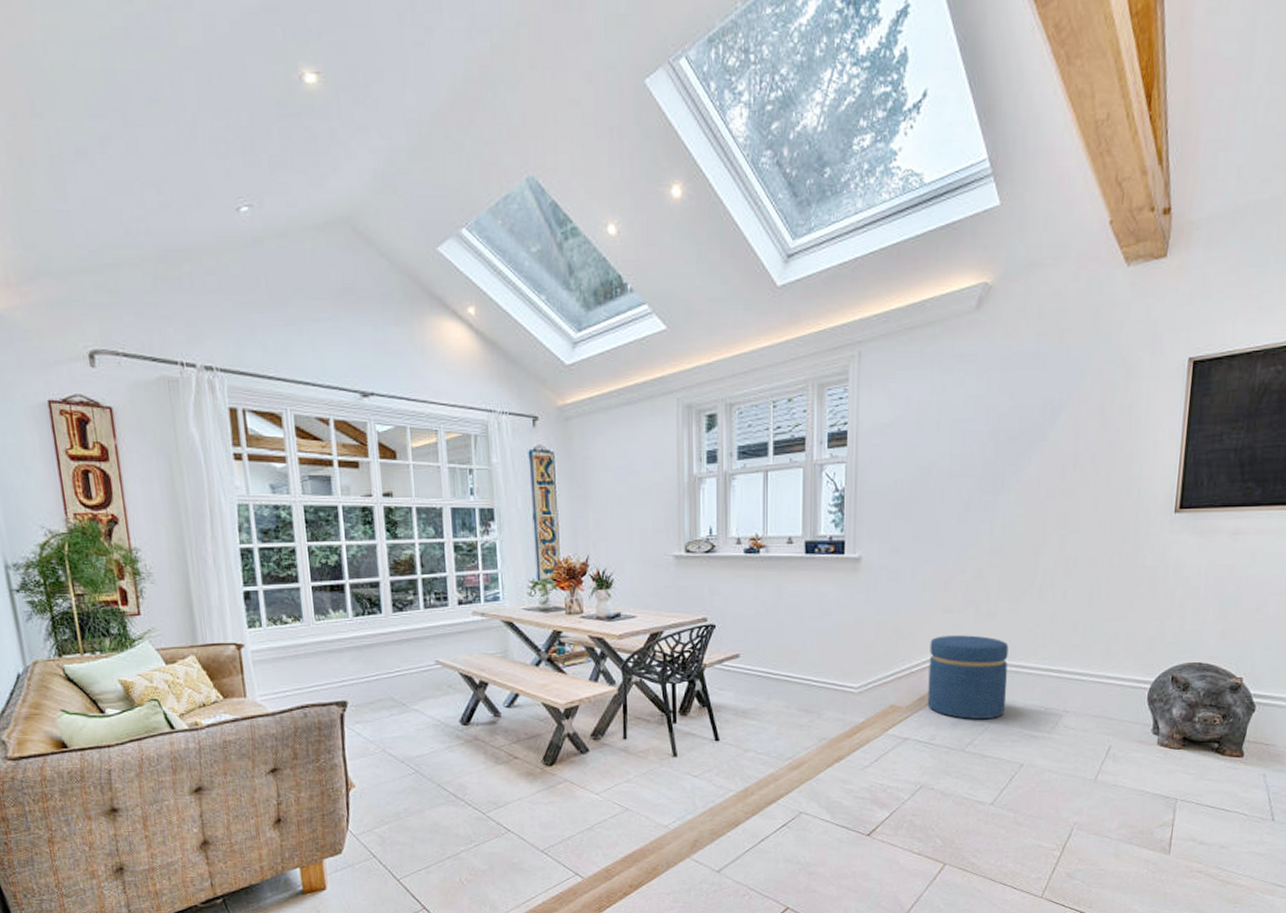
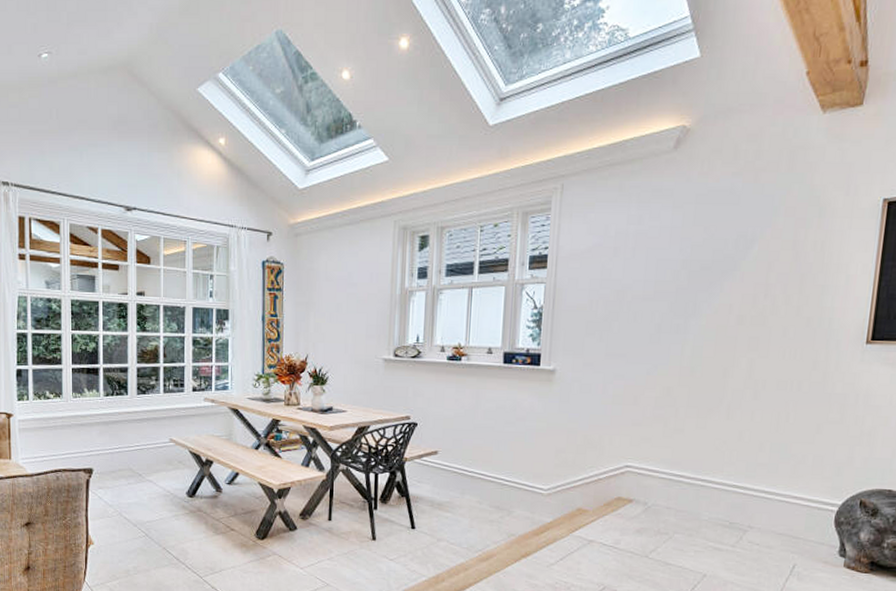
ottoman: present [927,635,1009,719] -> none [613,447,695,528]

